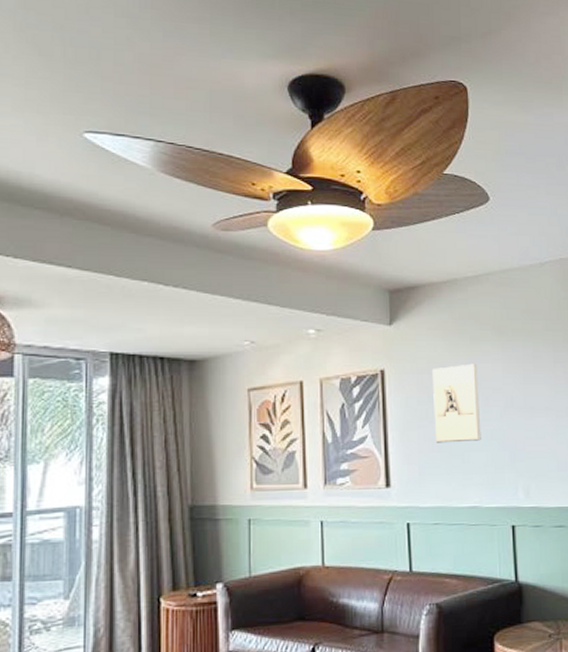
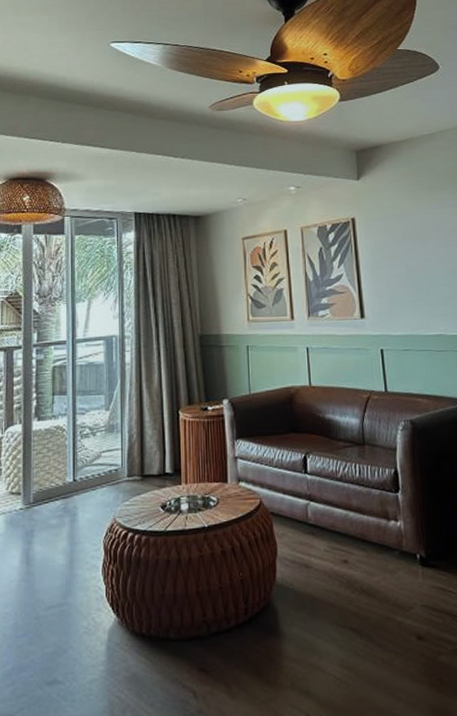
wall sculpture: present [431,363,482,443] -> none [395,209,444,279]

